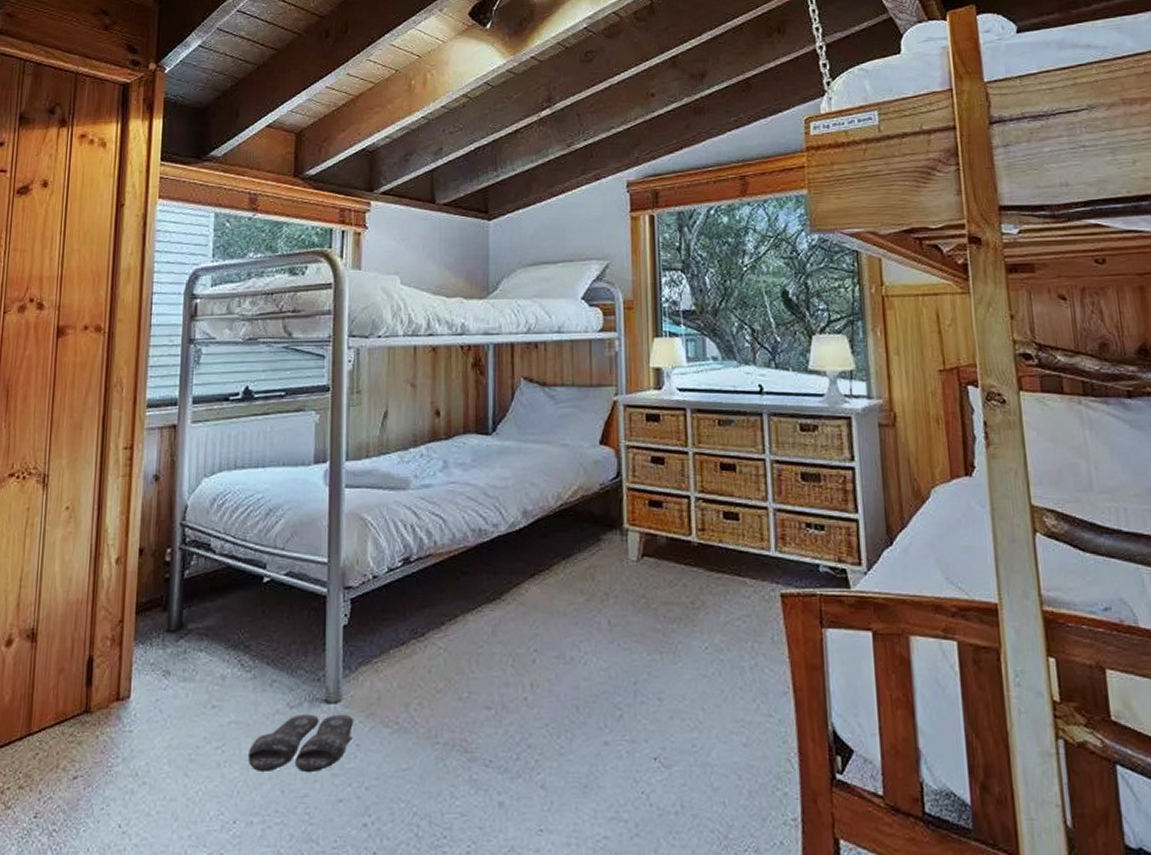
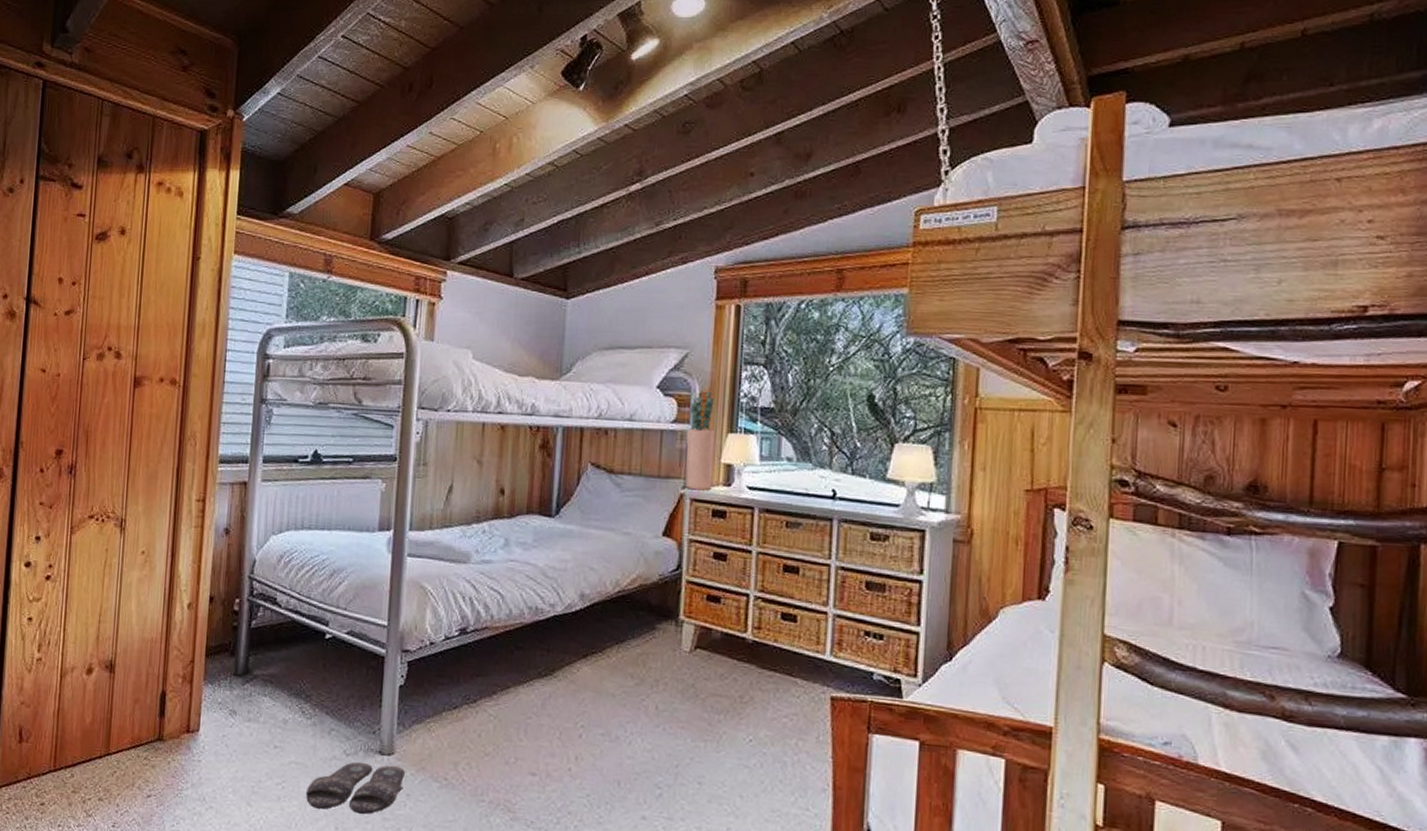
vase: none [614,296,643,396] -> present [685,388,715,491]

